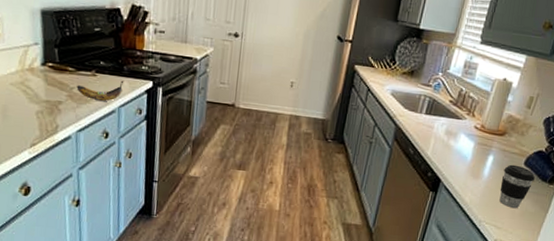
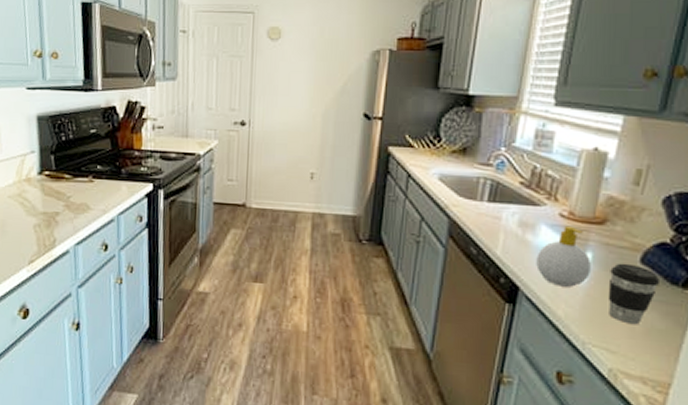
banana: present [77,80,124,101] -> none [74,185,123,209]
soap bottle: none [454,135,492,181] -> present [536,225,591,287]

